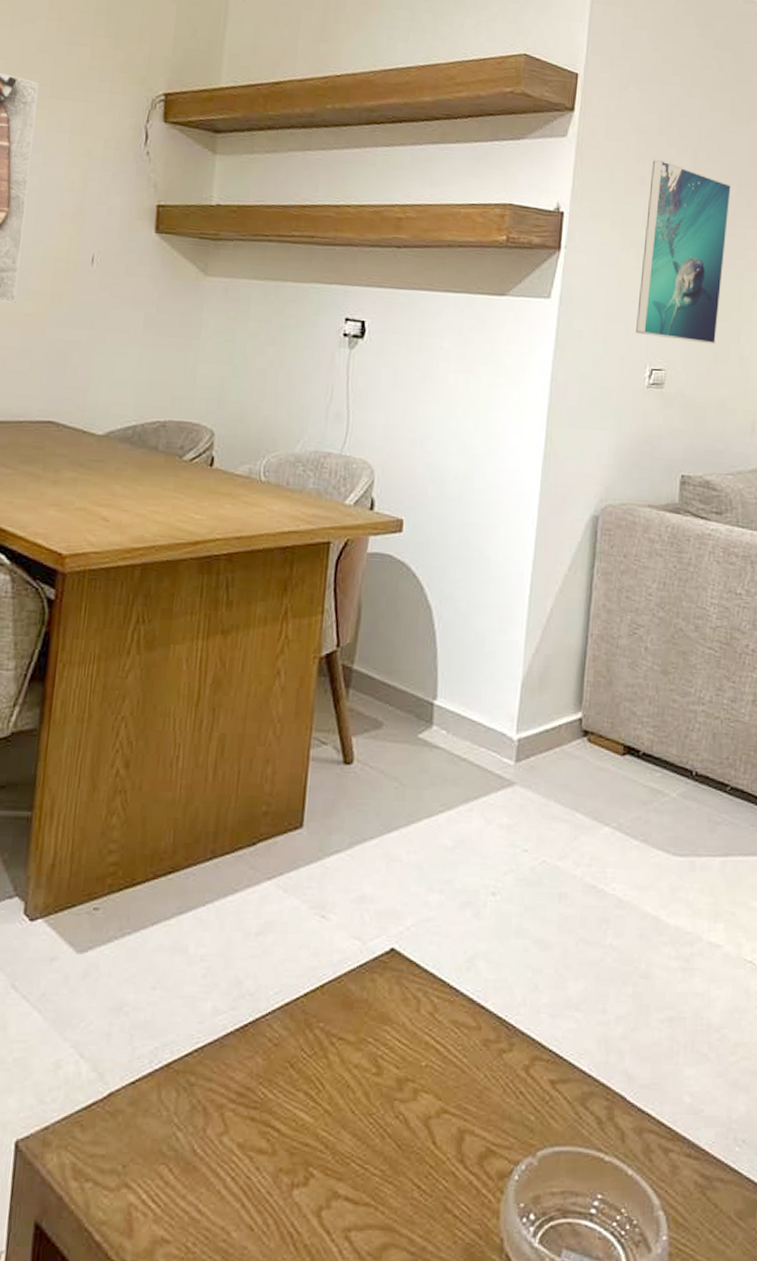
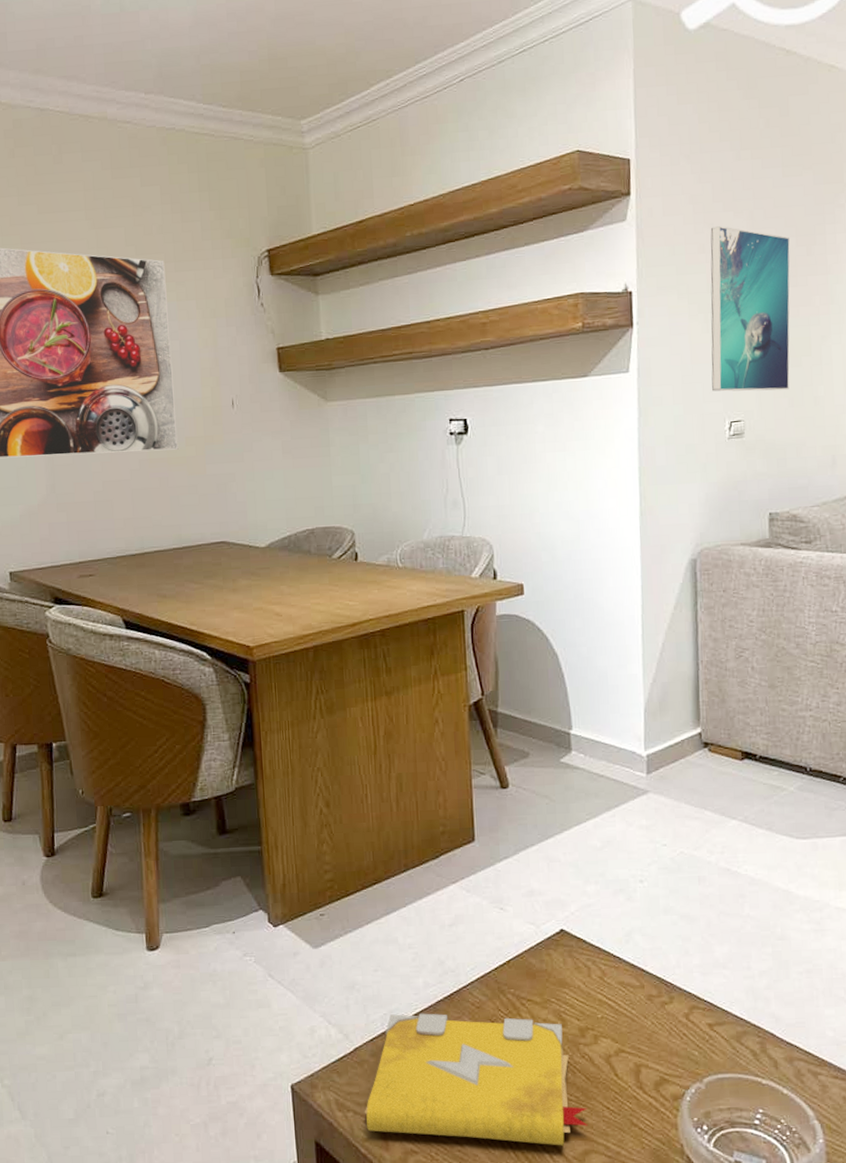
spell book: none [107,1048,393,1237] -> present [364,1013,588,1146]

